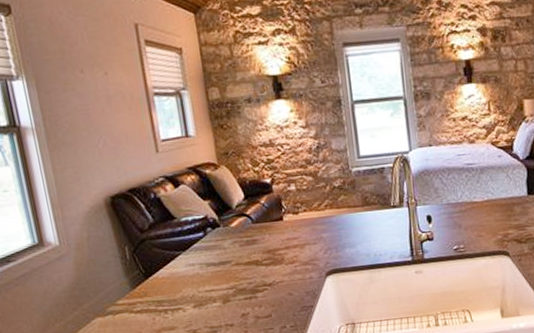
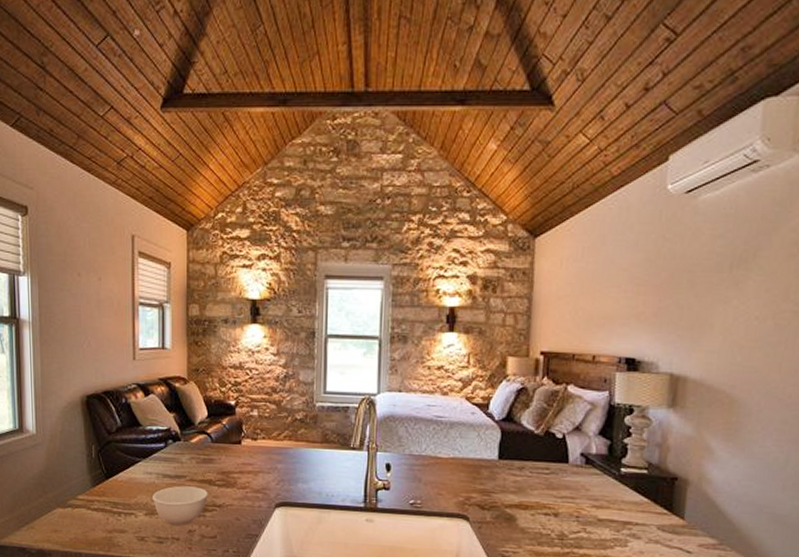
soup bowl: none [198,270,257,312] -> present [153,486,208,526]

